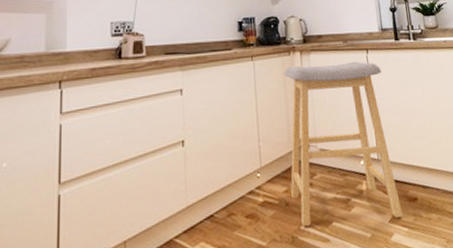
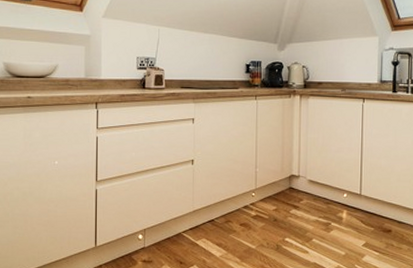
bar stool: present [284,61,403,227] -> none [279,107,376,243]

